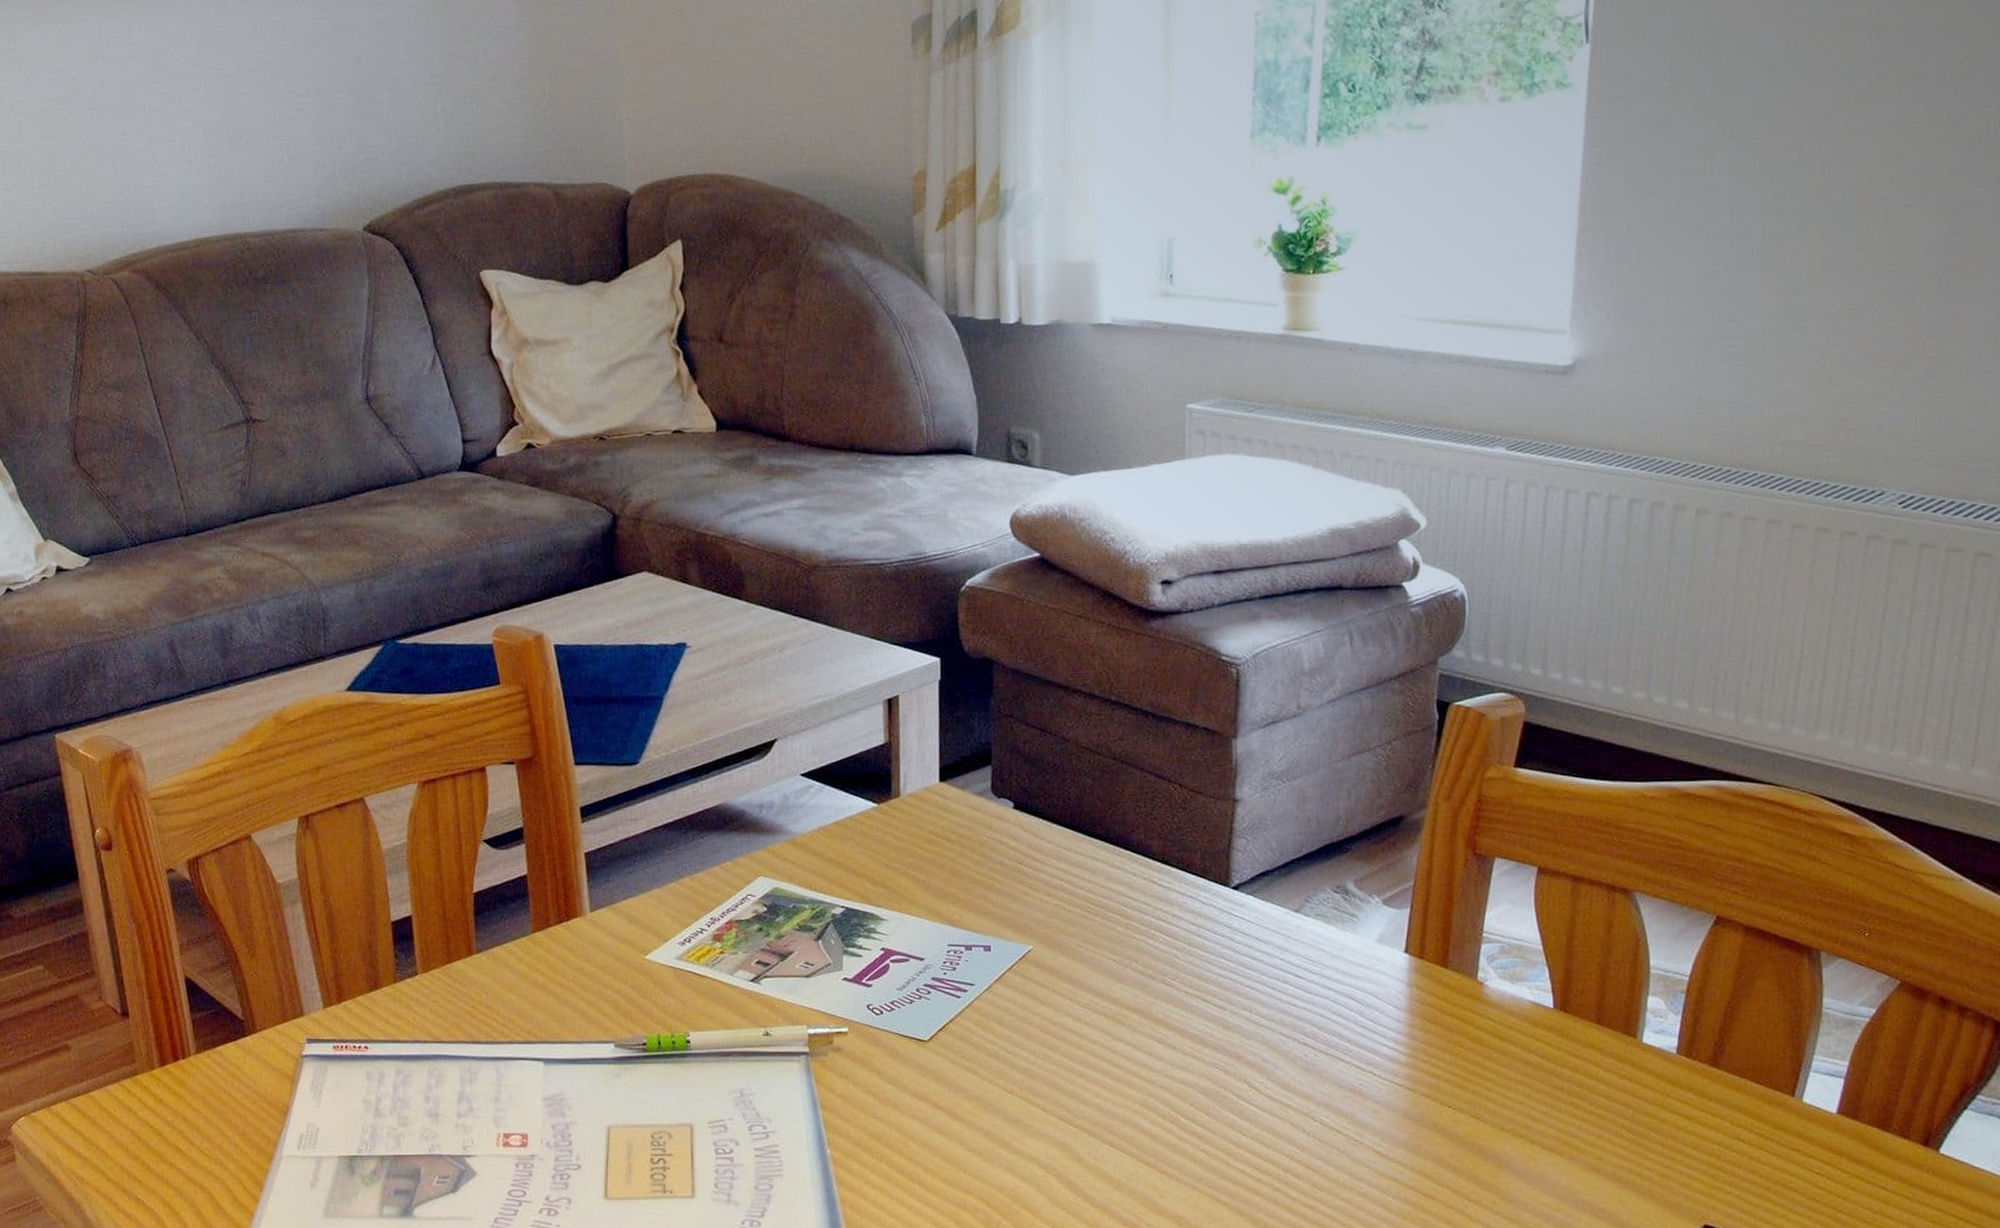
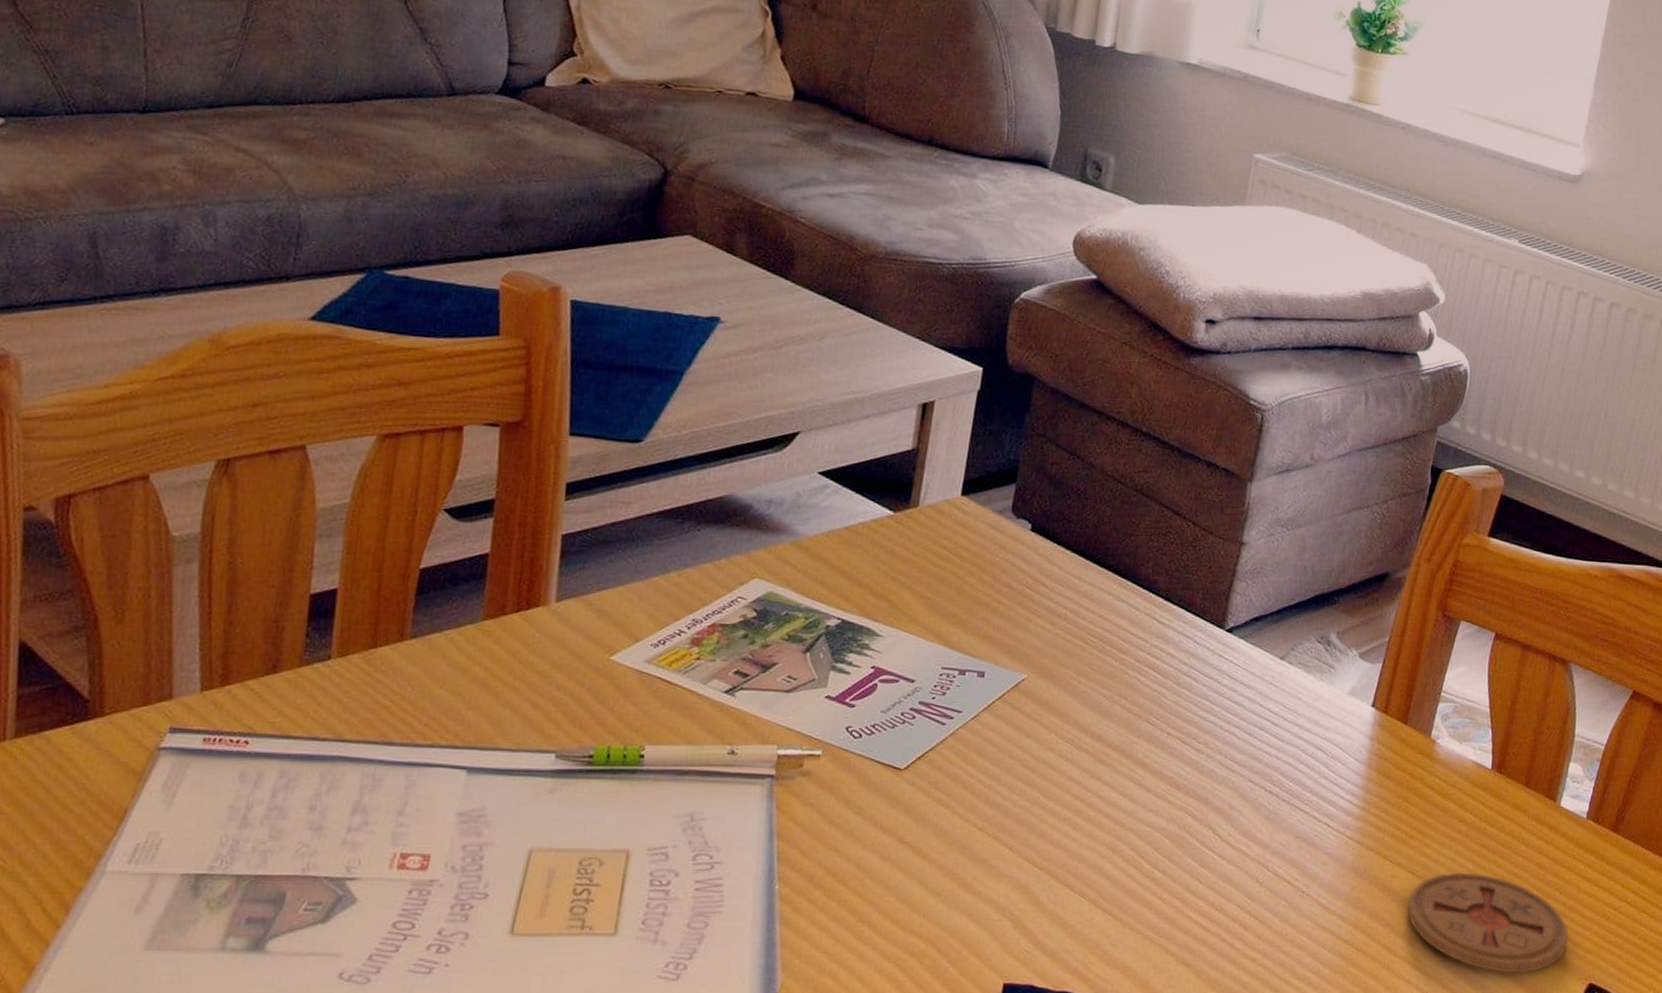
coaster: none [1475,1115,1672,1216] -> present [1407,872,1569,973]

